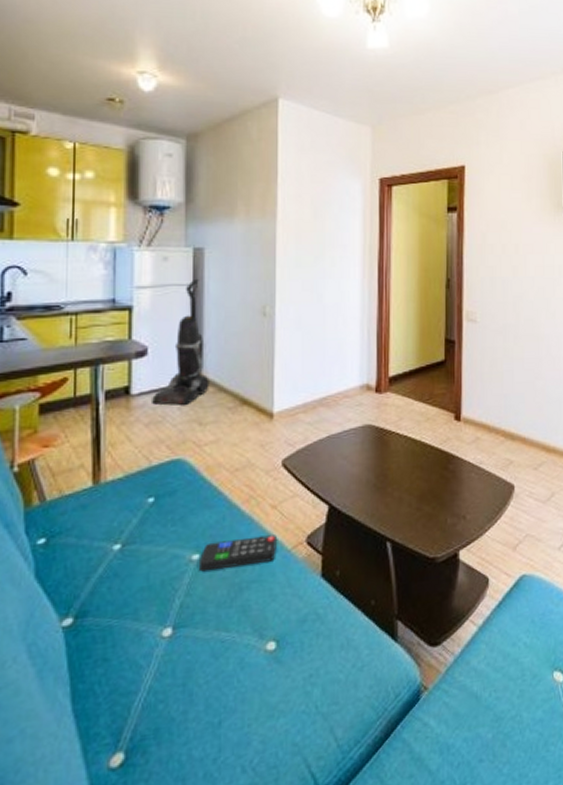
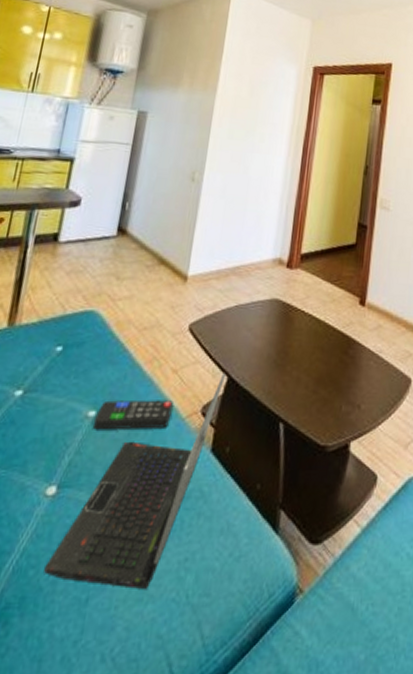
vacuum cleaner: present [152,278,209,405] -> none [76,139,139,258]
laptop computer: none [173,503,326,709] -> present [44,373,225,590]

